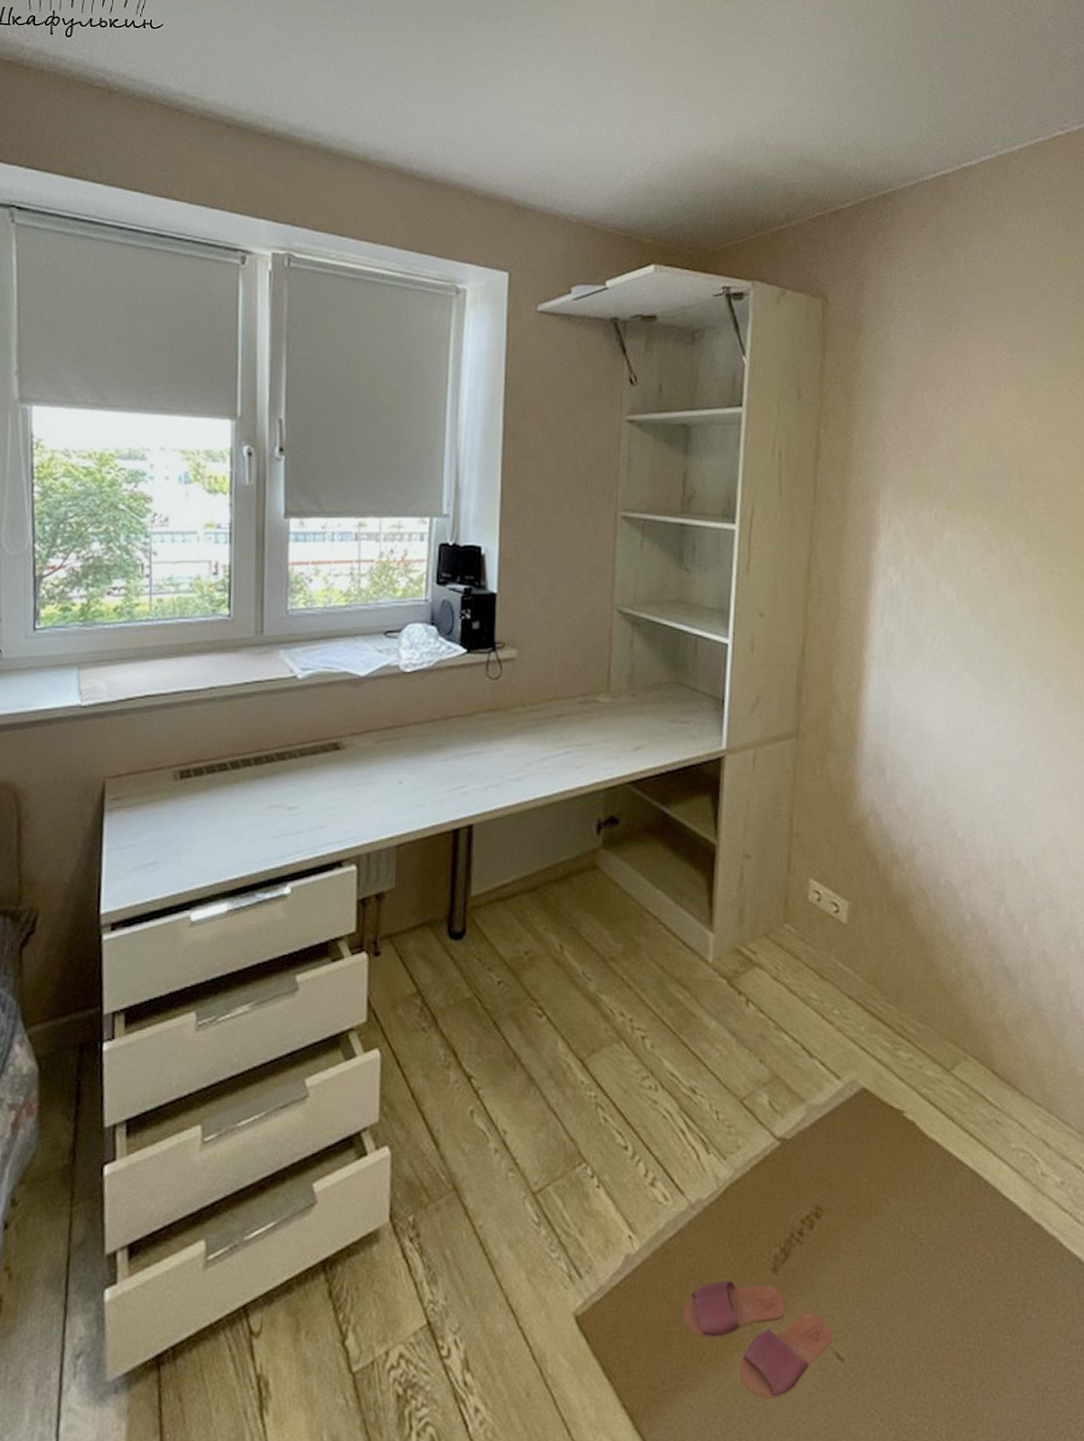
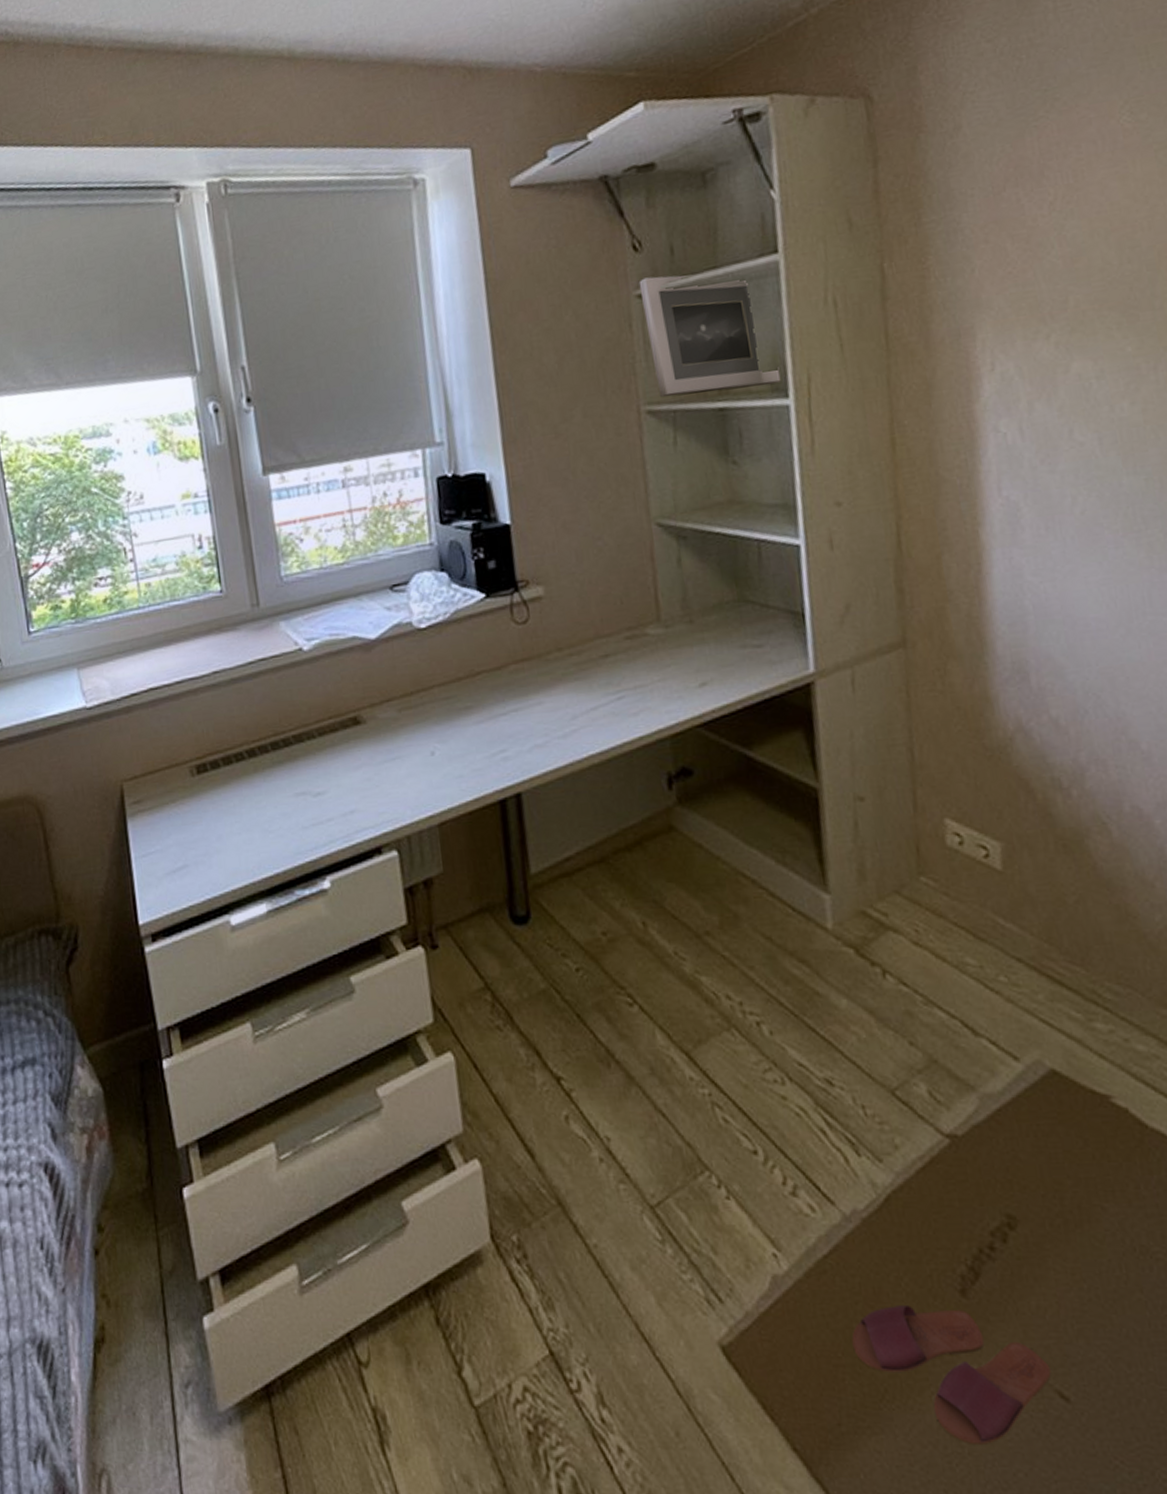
picture frame: none [630,407,731,511] -> present [638,275,781,398]

